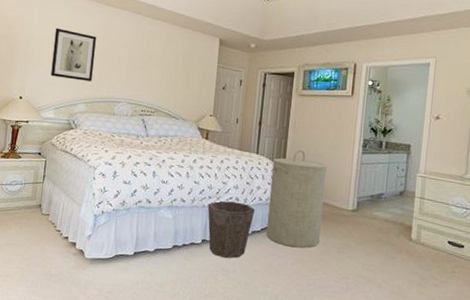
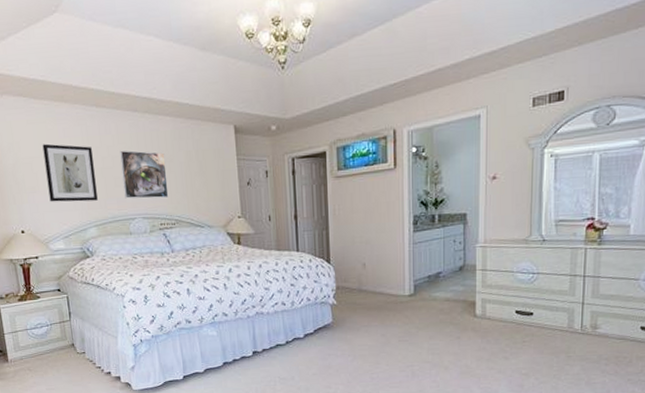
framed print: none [115,43,157,89] -> present [120,150,169,199]
waste bin: present [207,200,256,259] -> none [252,307,305,367]
laundry hamper: present [266,150,328,249] -> none [316,239,378,344]

